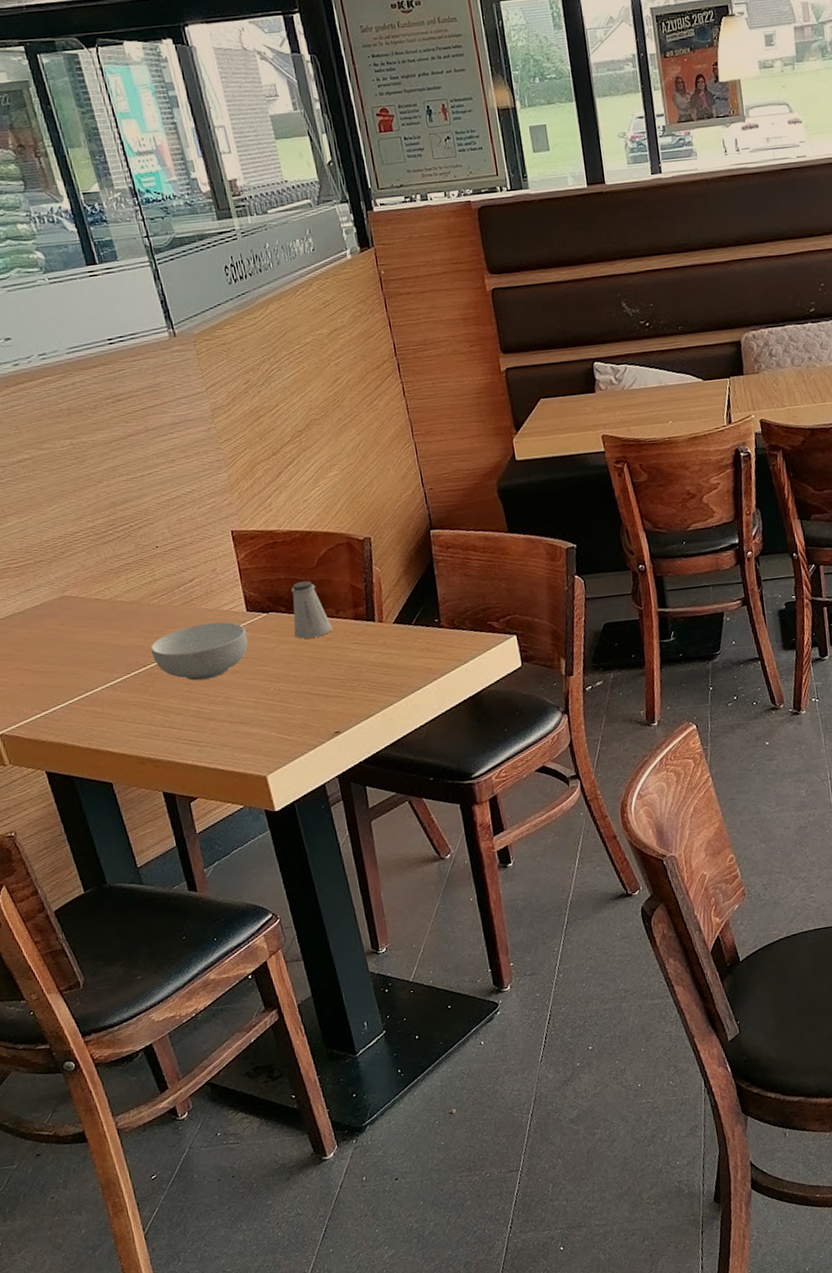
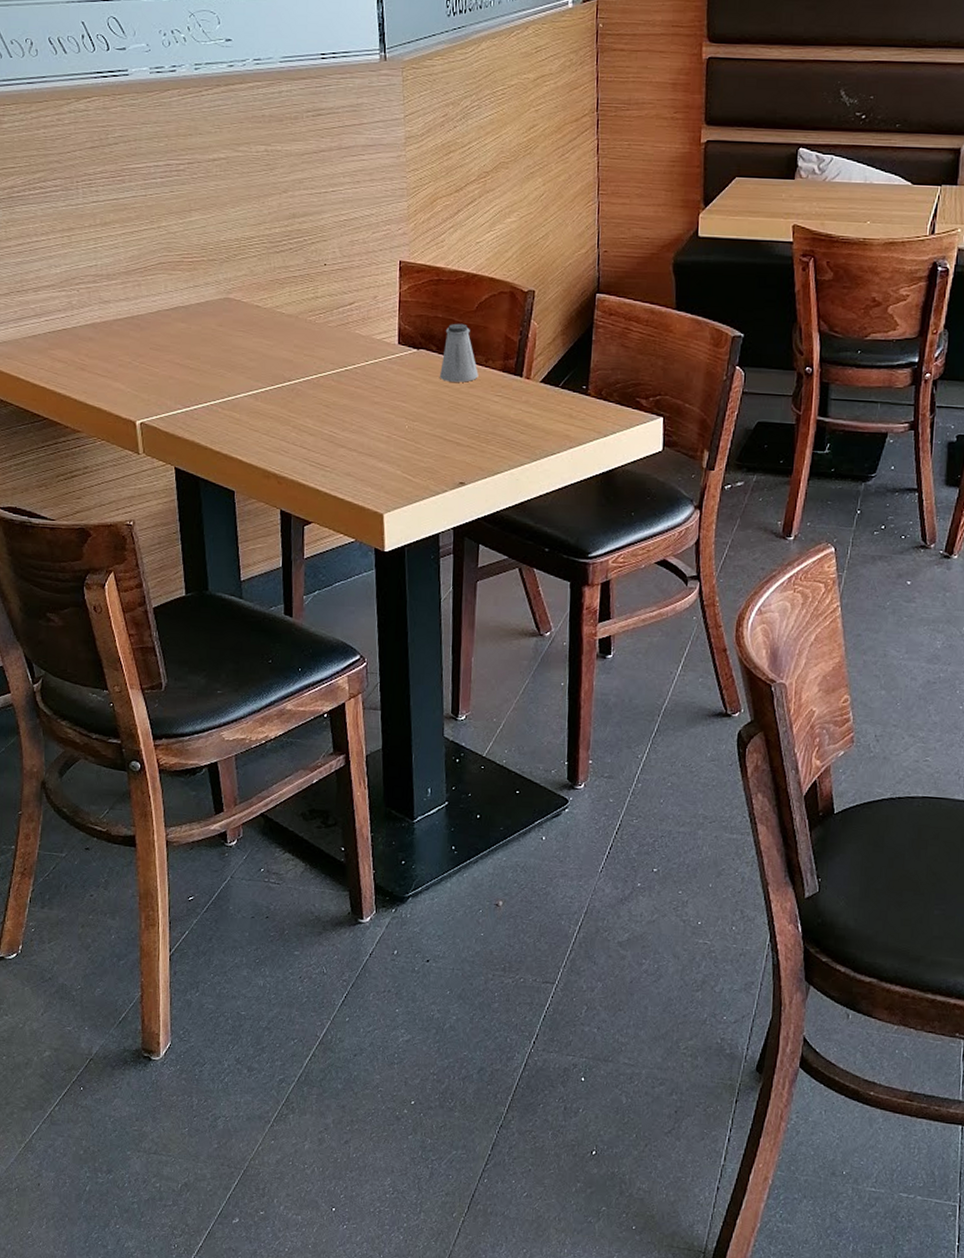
cereal bowl: present [150,622,248,681] -> none [298,348,393,405]

